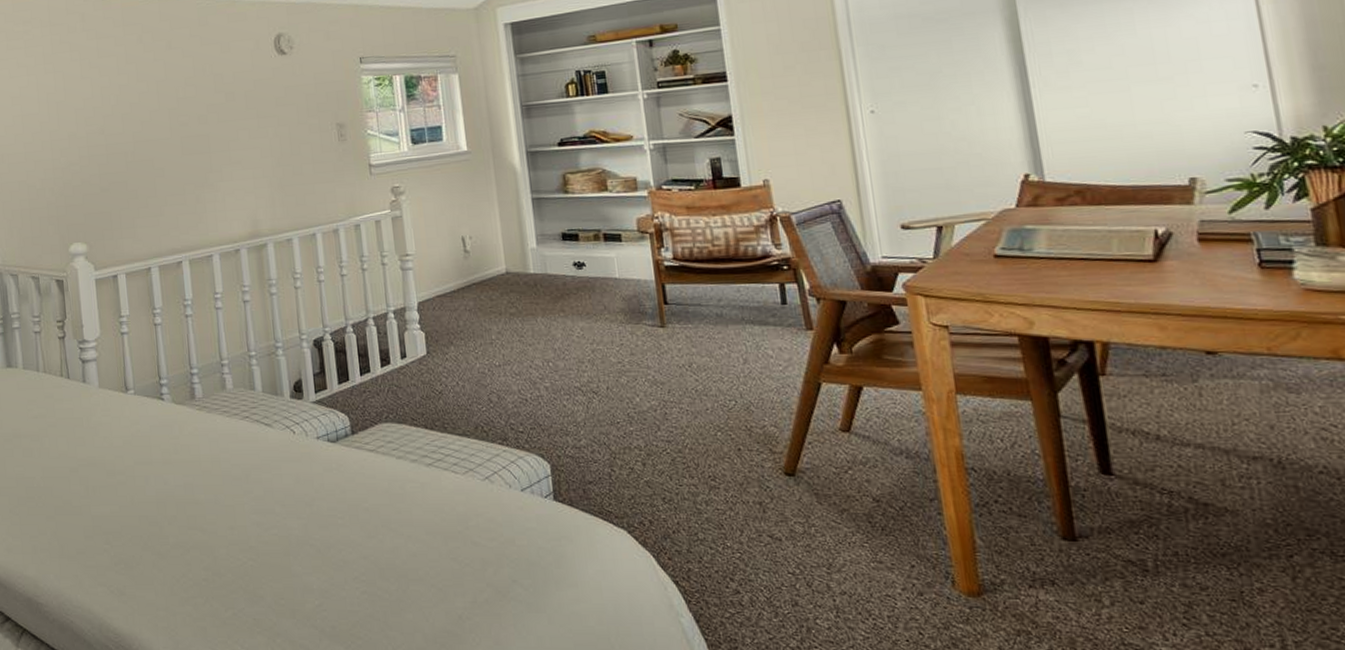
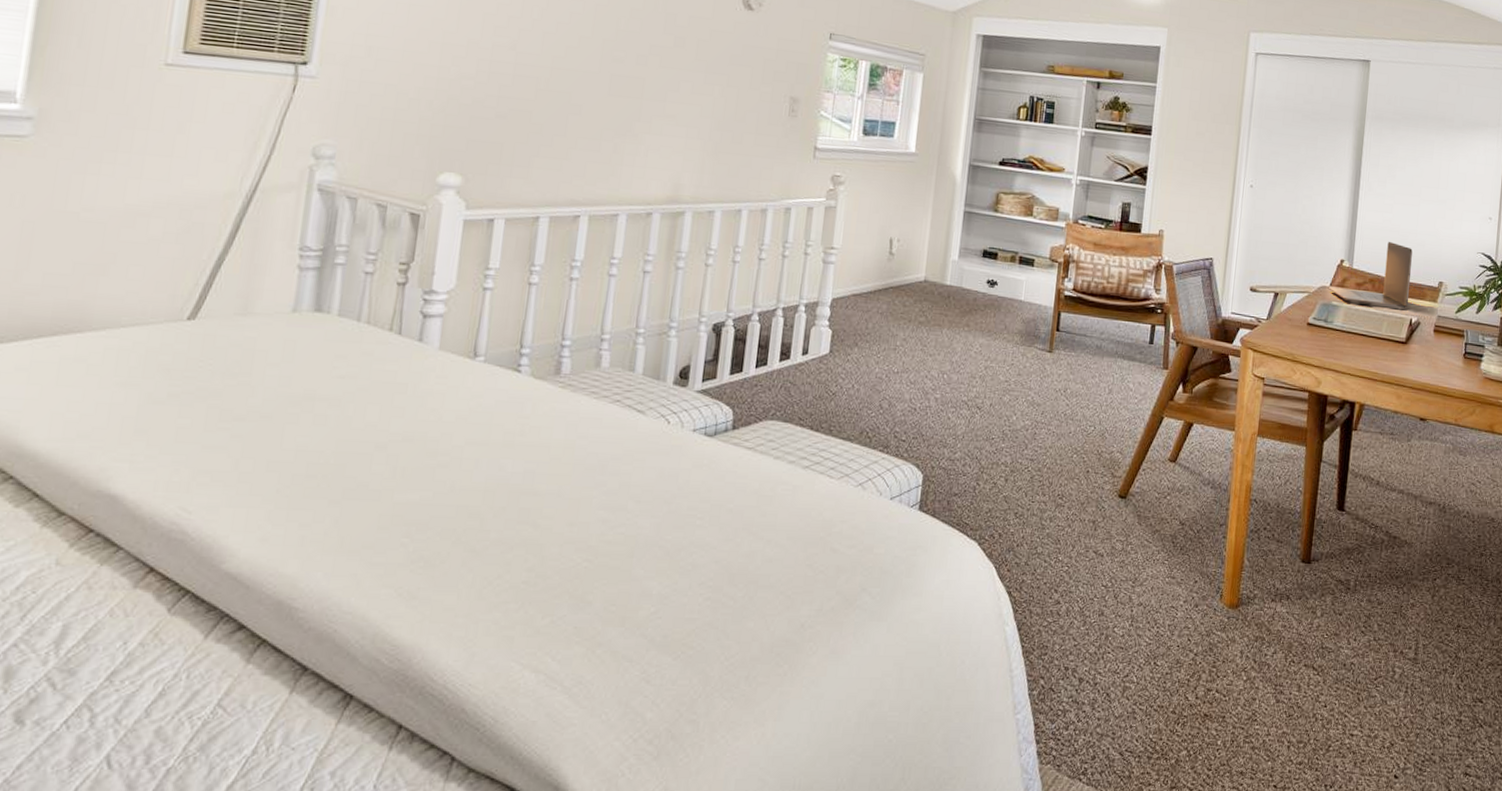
laptop computer: none [1011,141,1147,224] -> present [1327,242,1413,310]

